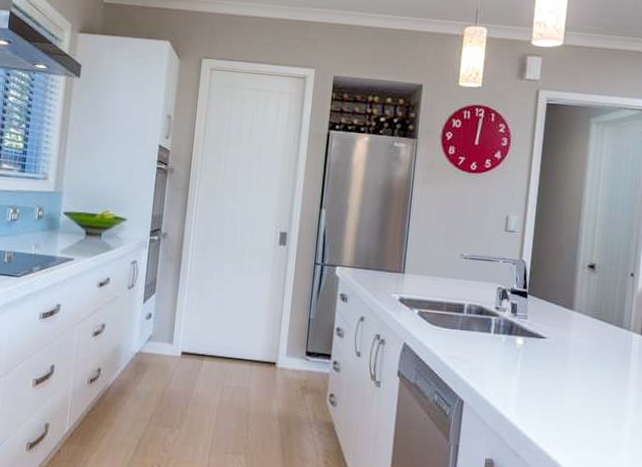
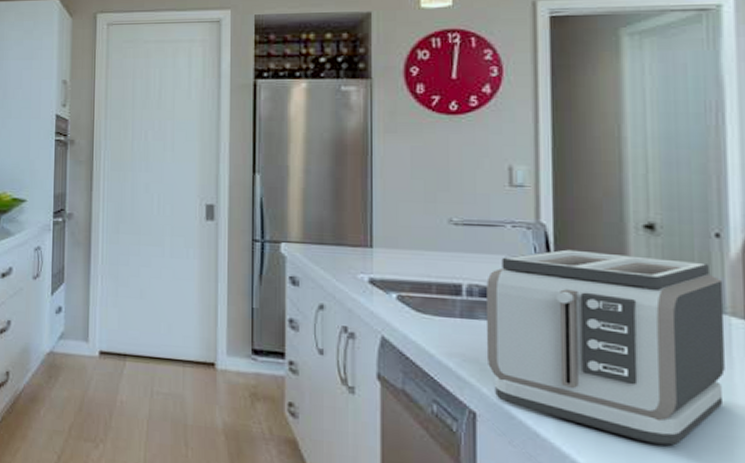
toaster: none [475,280,631,423] -> present [486,249,725,446]

